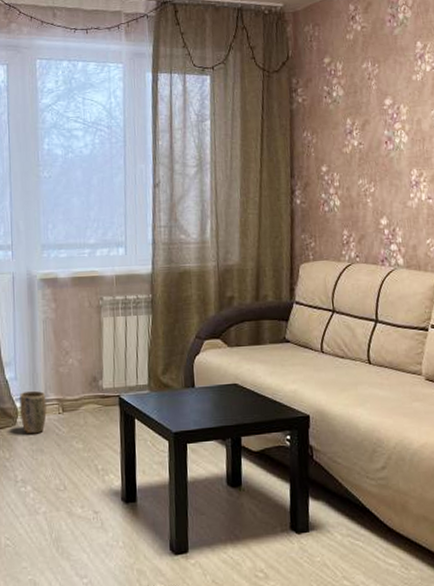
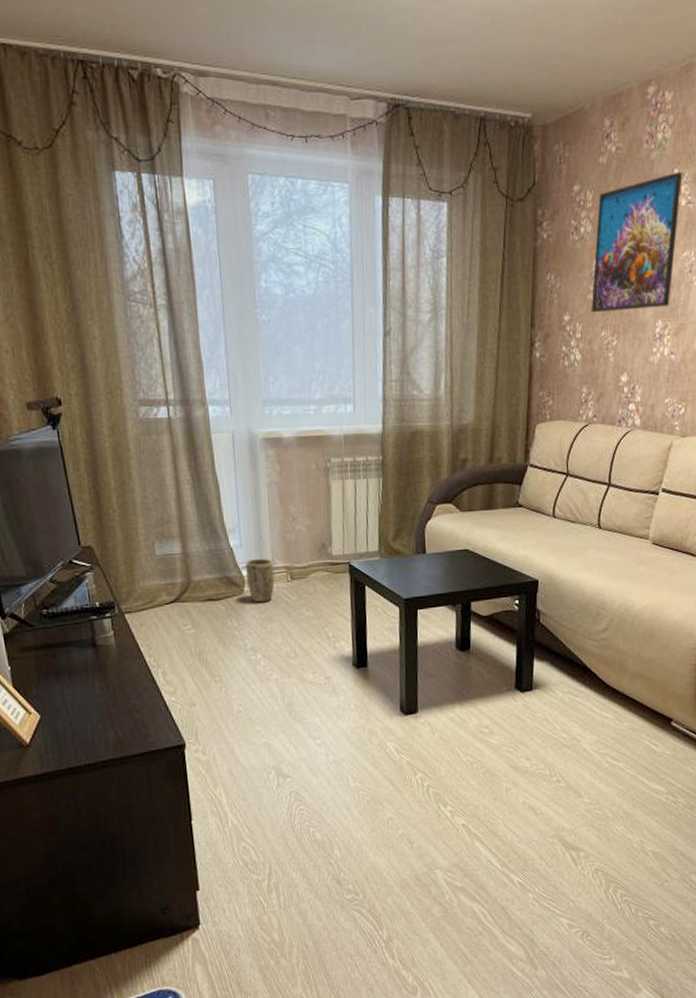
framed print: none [347,43,425,164] -> present [591,171,683,313]

